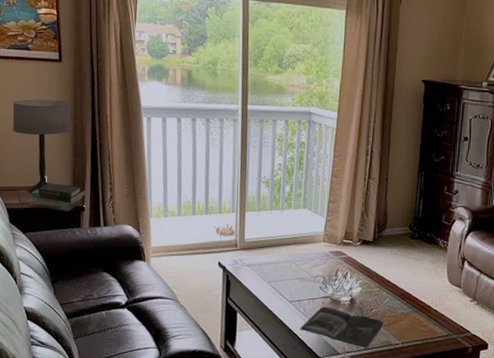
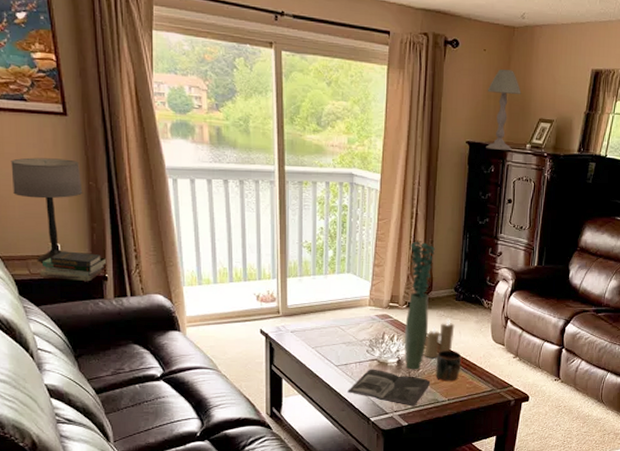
vase: none [357,173,389,310] -> present [404,236,435,370]
candle: none [378,257,409,299] -> present [424,318,455,359]
mug: none [389,289,416,325] -> present [436,349,462,383]
table lamp: none [441,10,477,88] -> present [486,69,522,150]

